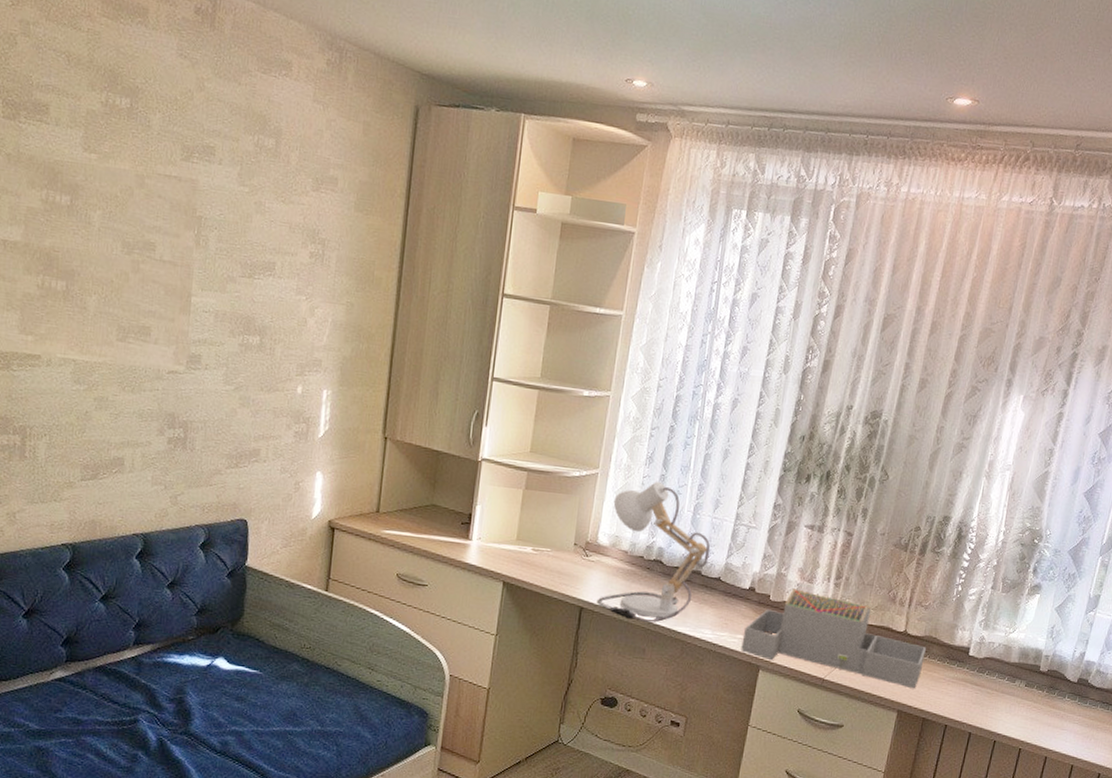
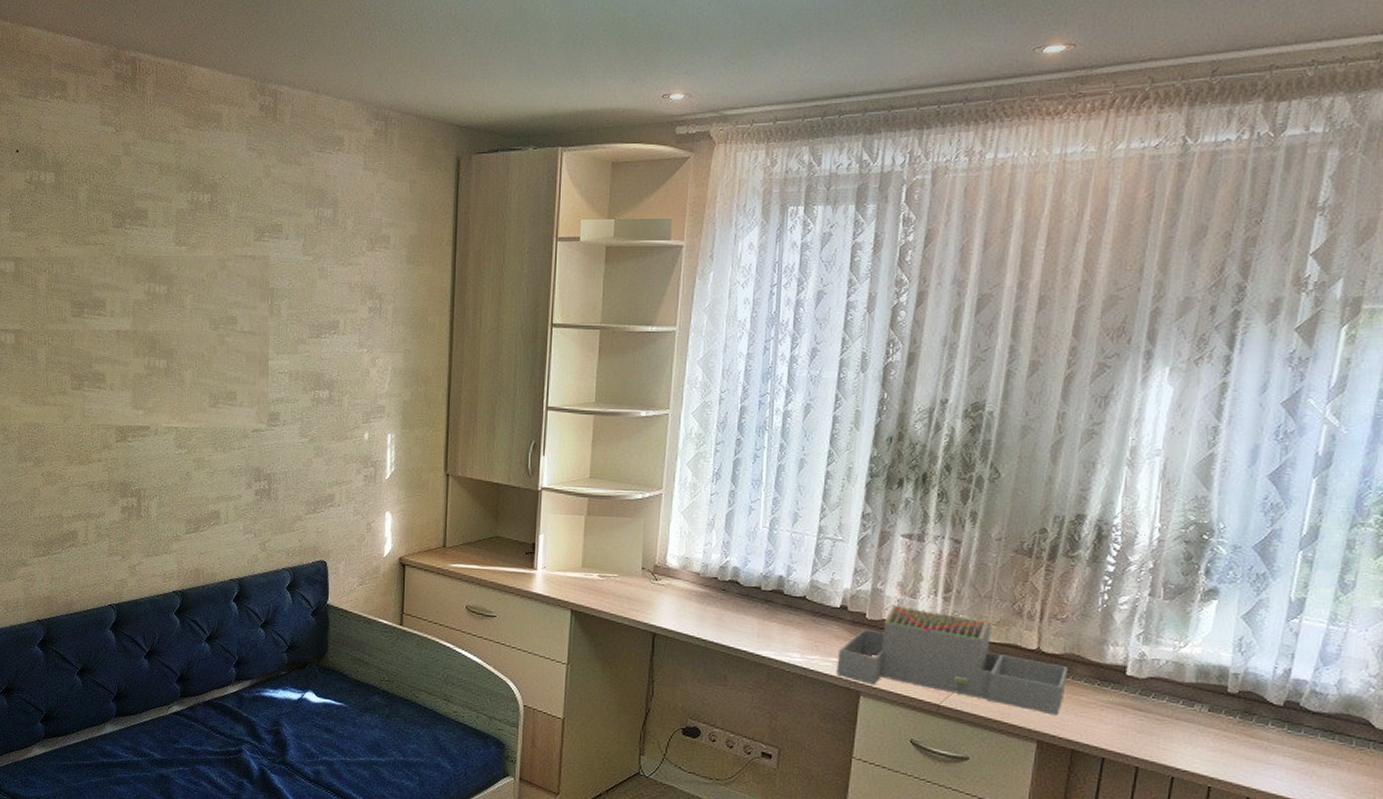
desk lamp: present [598,481,711,623] -> none [671,497,792,647]

